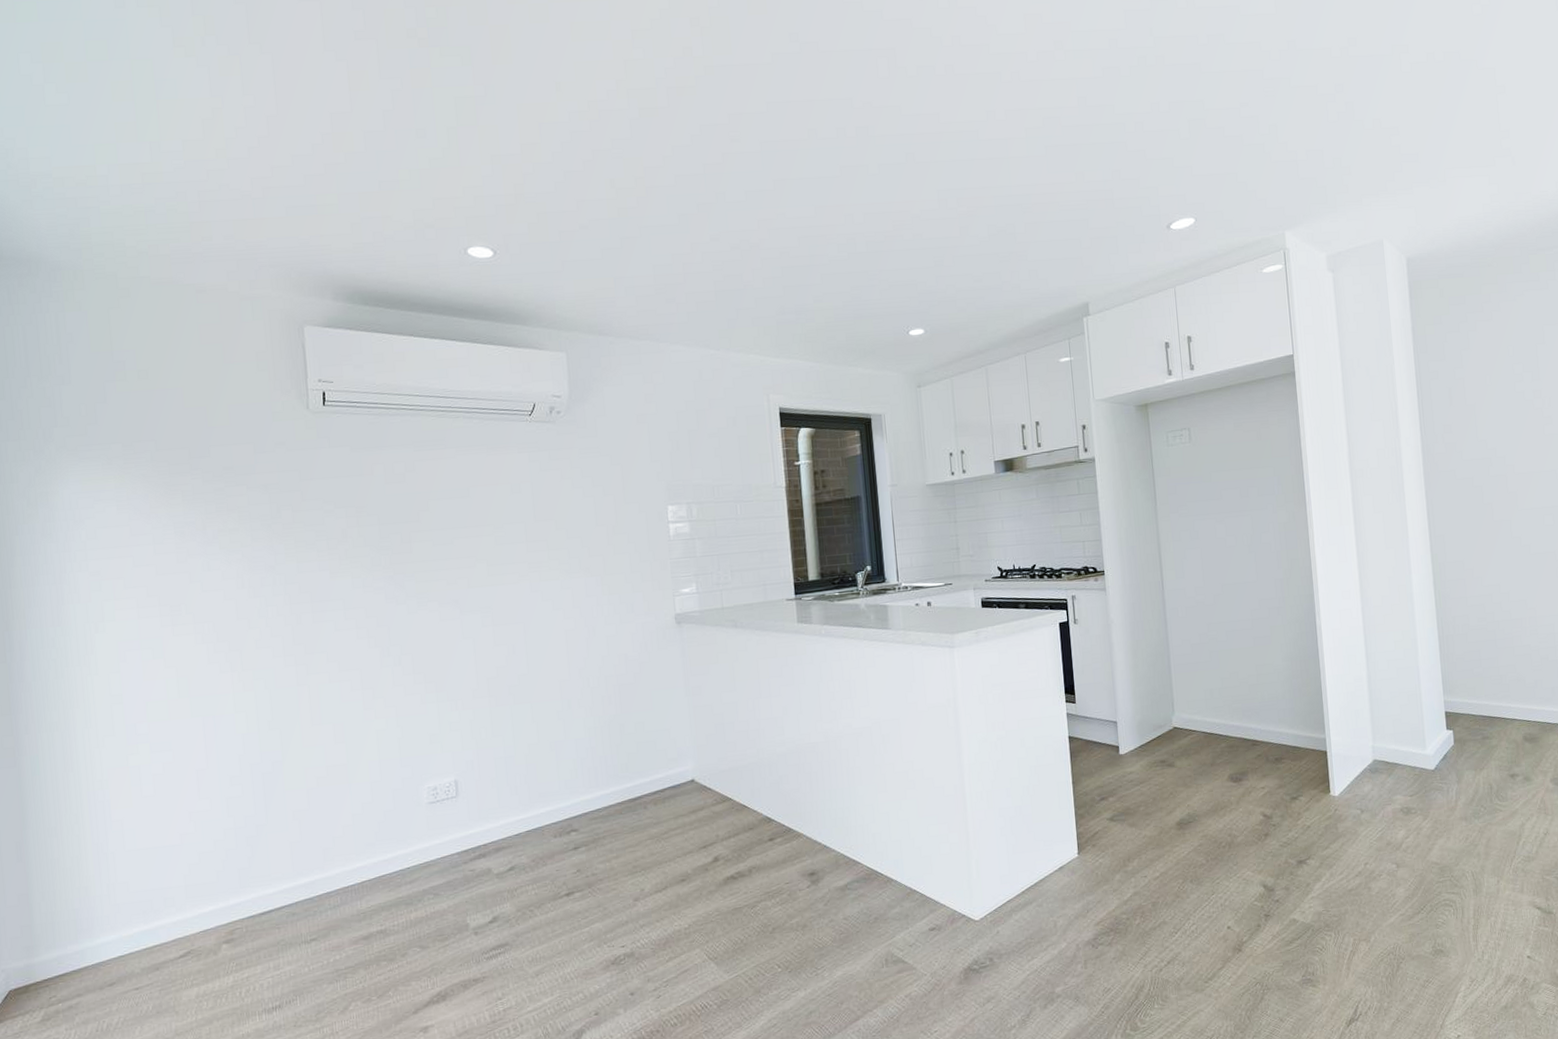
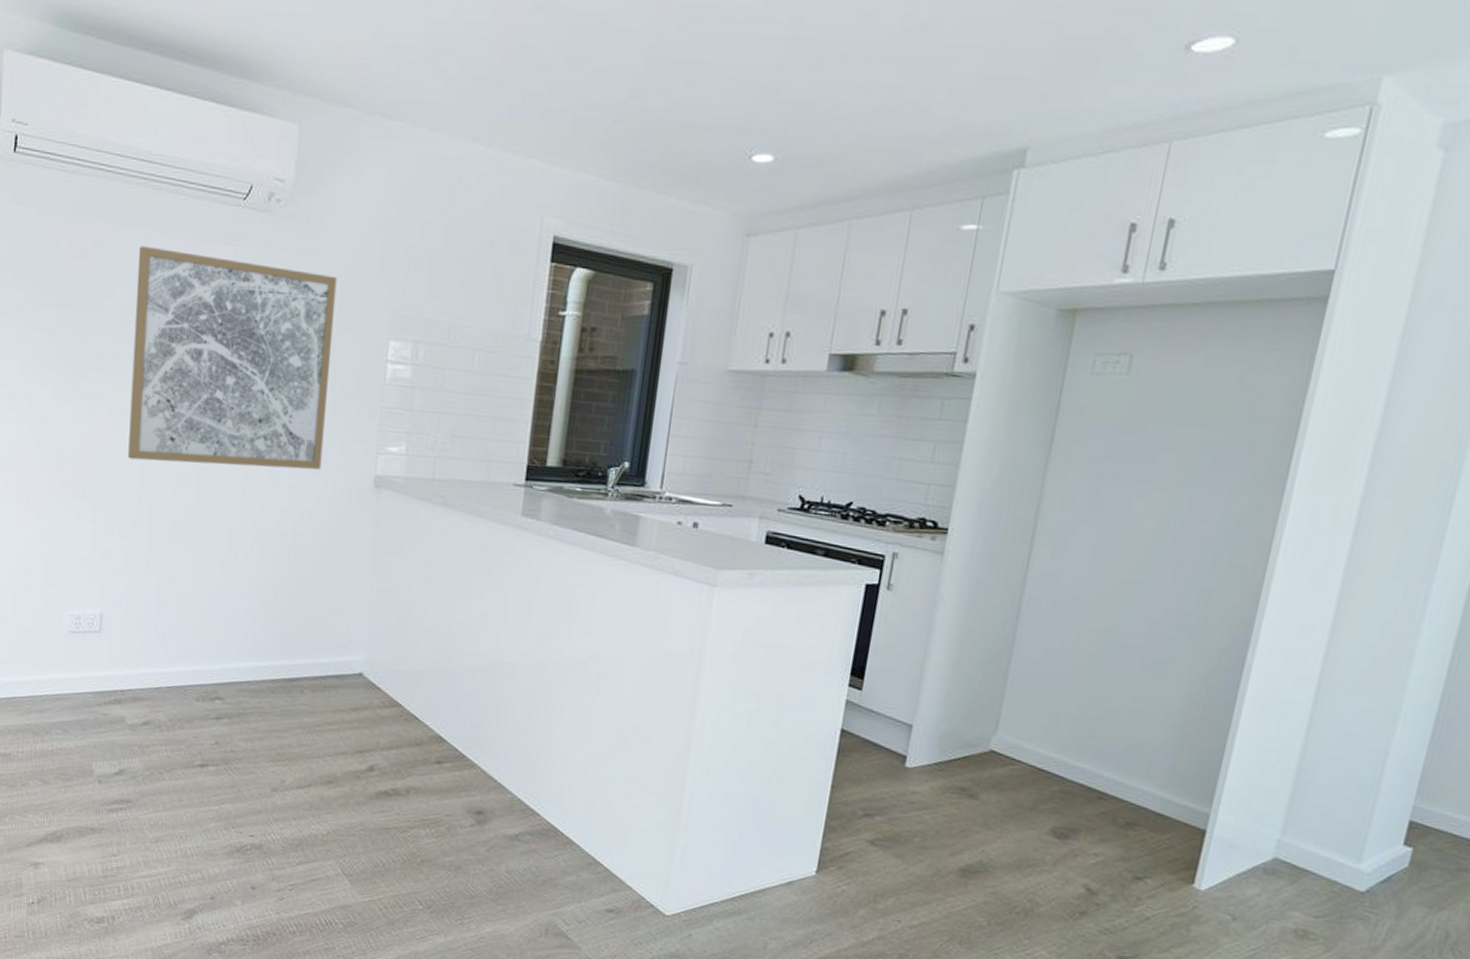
wall art: none [446,463,630,641] -> present [128,246,337,470]

